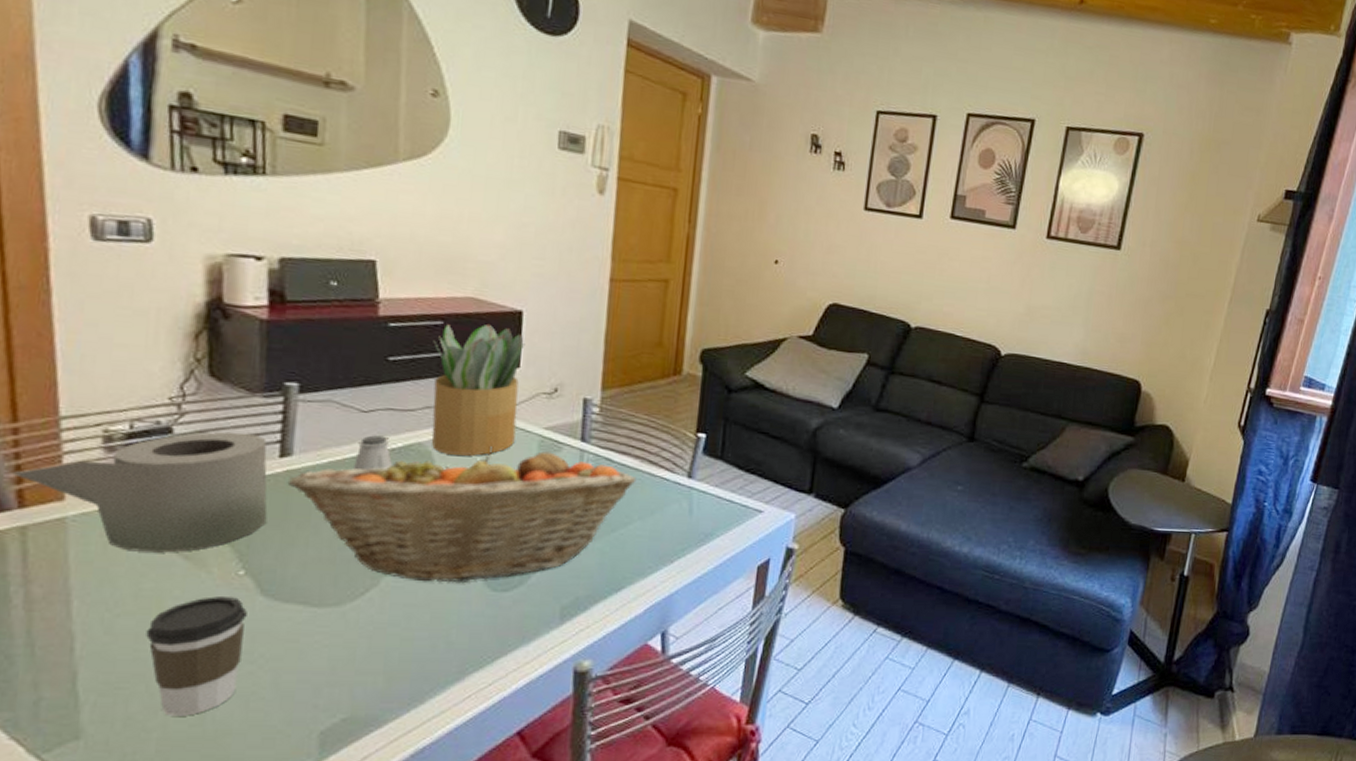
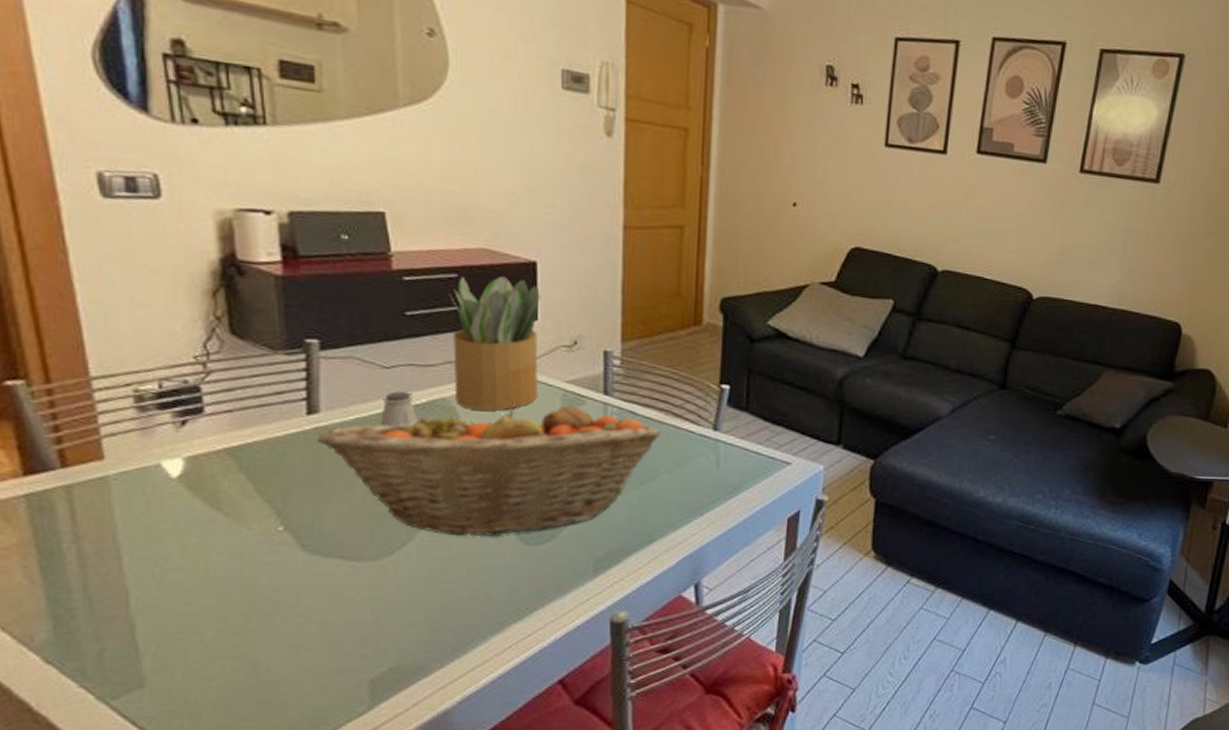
toilet paper roll: present [10,431,268,553] -> none [50,389,300,510]
coffee cup: present [146,597,247,716] -> none [196,552,290,666]

